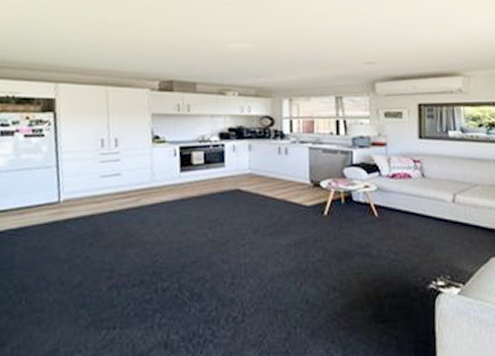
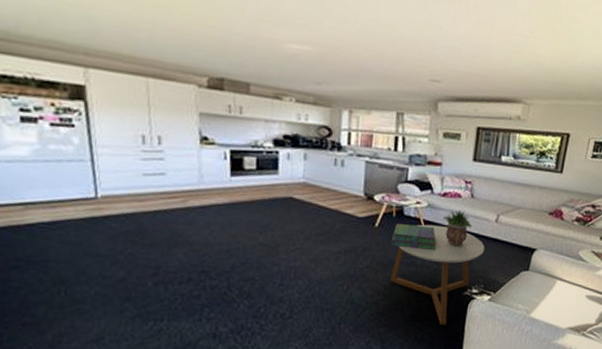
stack of books: none [343,211,392,239] -> present [391,224,437,251]
coffee table: none [346,209,444,327] -> present [391,224,485,326]
potted plant: none [394,191,427,233] -> present [442,209,472,247]

